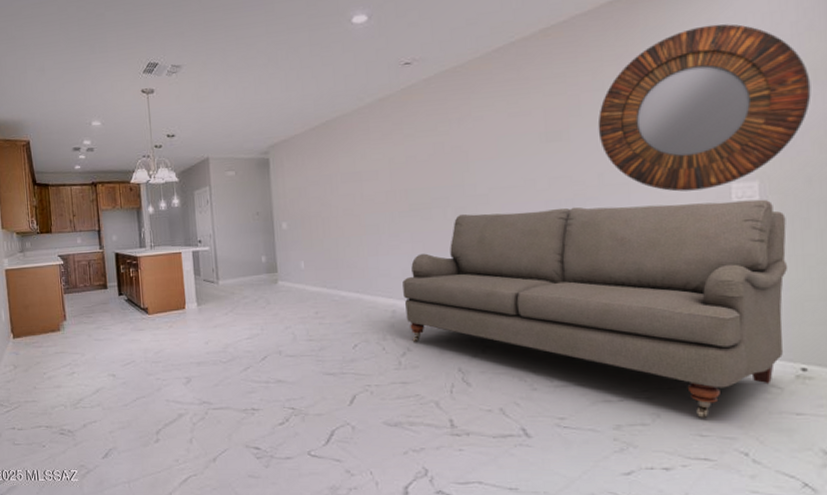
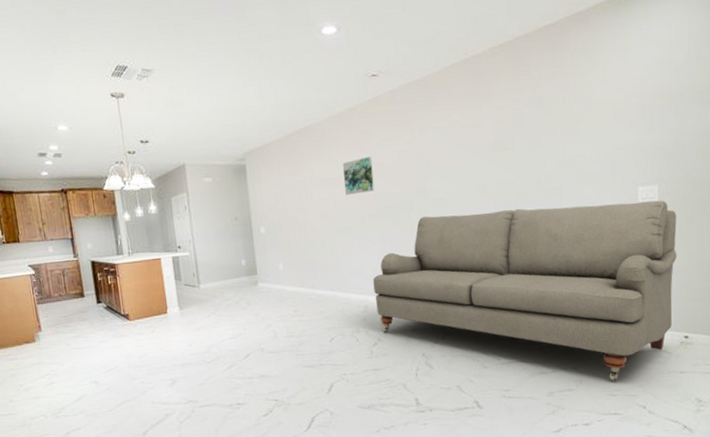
wall art: none [372,148,406,190] -> present [343,156,374,195]
home mirror: present [597,24,811,192] -> none [536,50,697,194]

